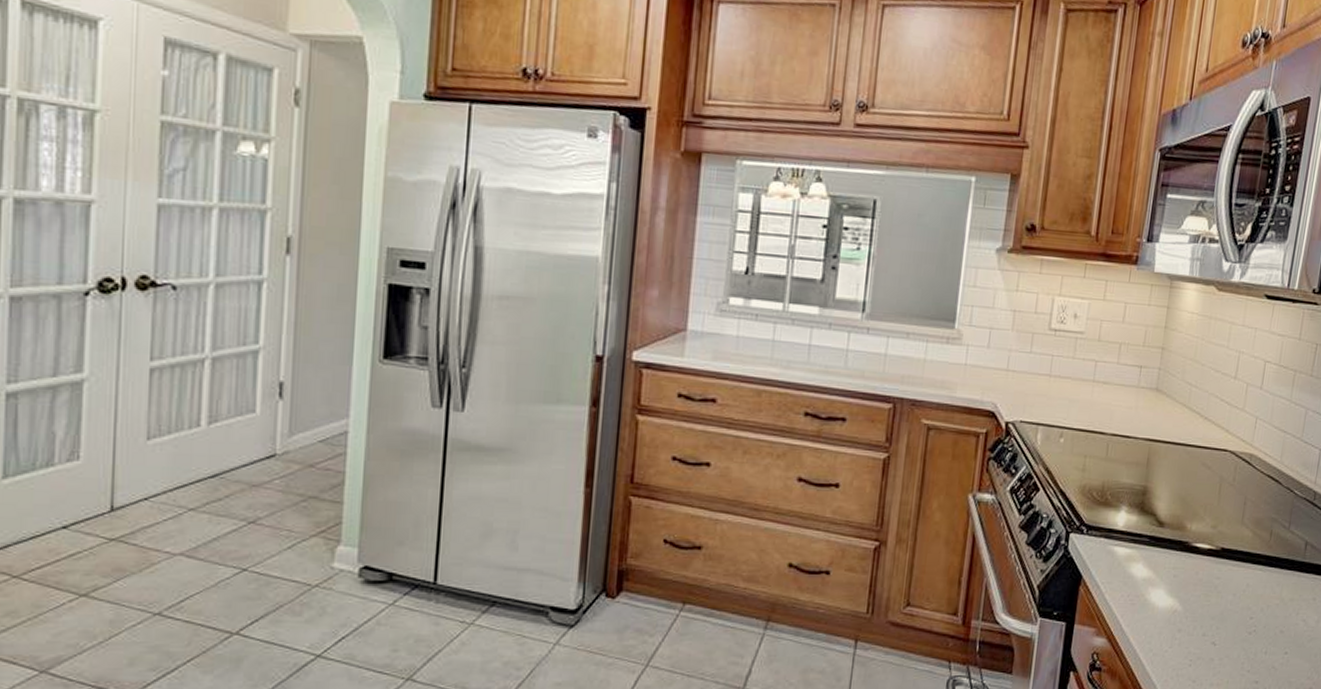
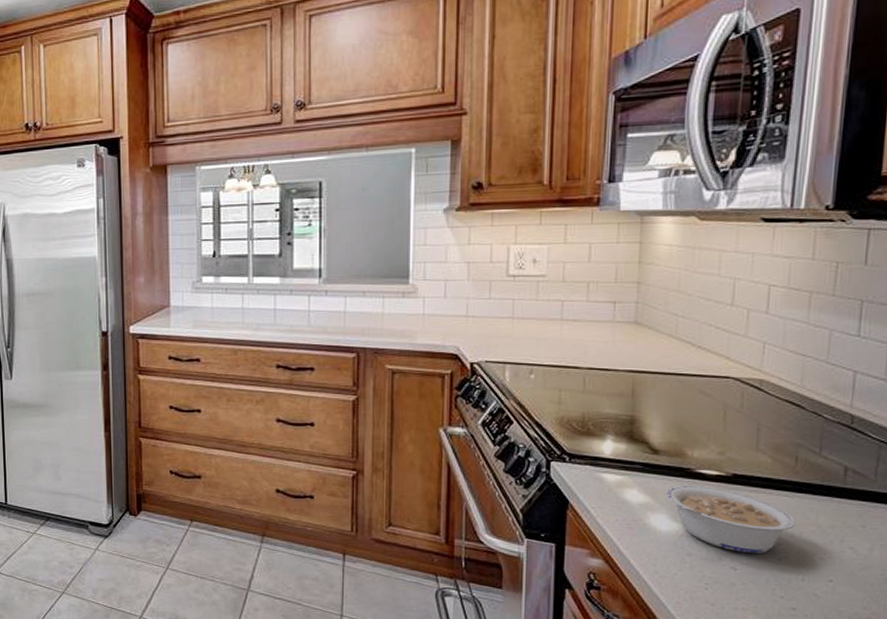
legume: none [1166,559,1266,629] -> present [667,485,796,554]

